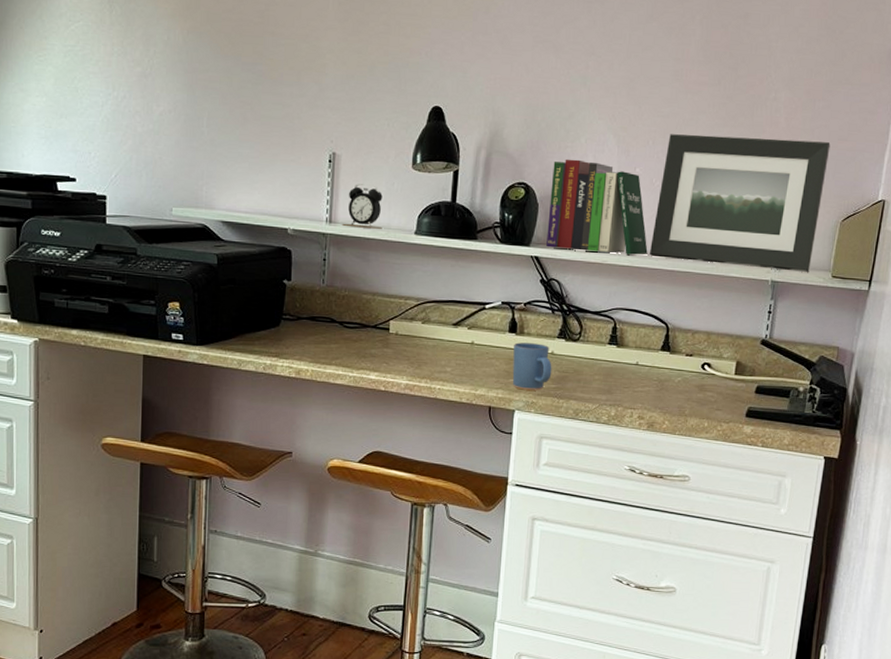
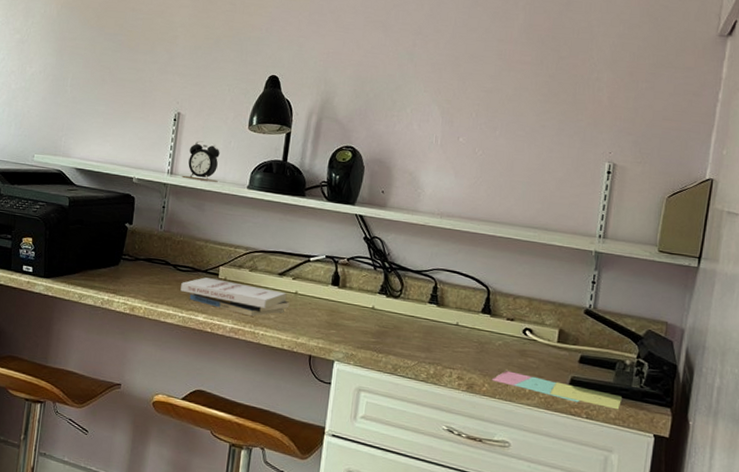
books: none [349,333,466,371] -> present [180,277,290,317]
mug: present [512,342,552,391] -> none [333,295,373,344]
books: present [546,159,648,256] -> none [371,126,470,220]
picture frame: present [649,134,830,272] -> none [471,108,655,245]
sticky notes: none [671,406,795,436] -> present [491,370,622,410]

